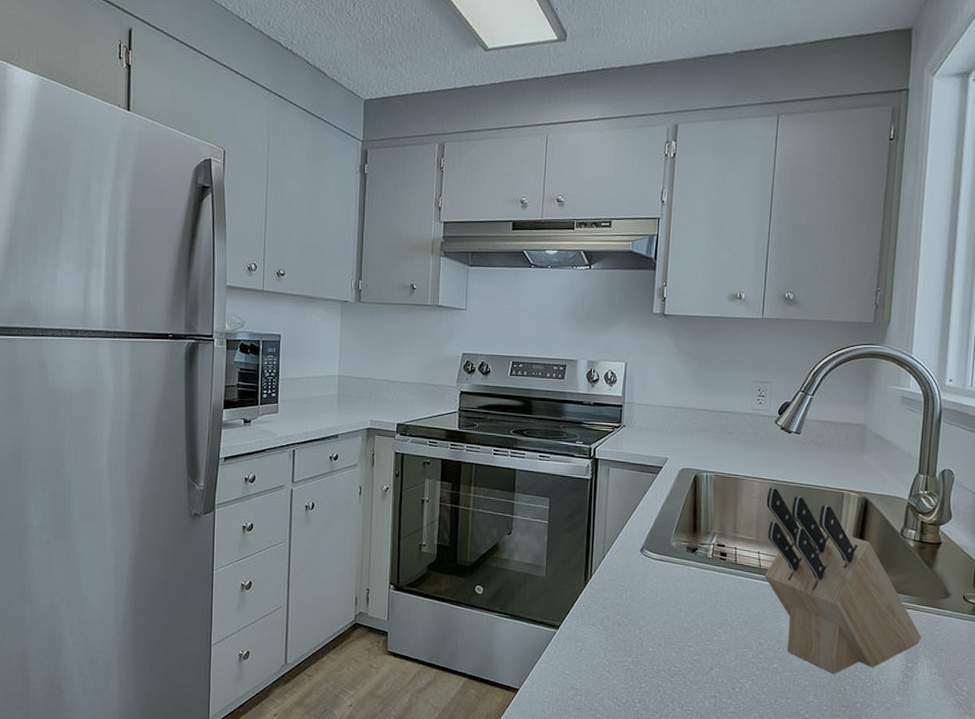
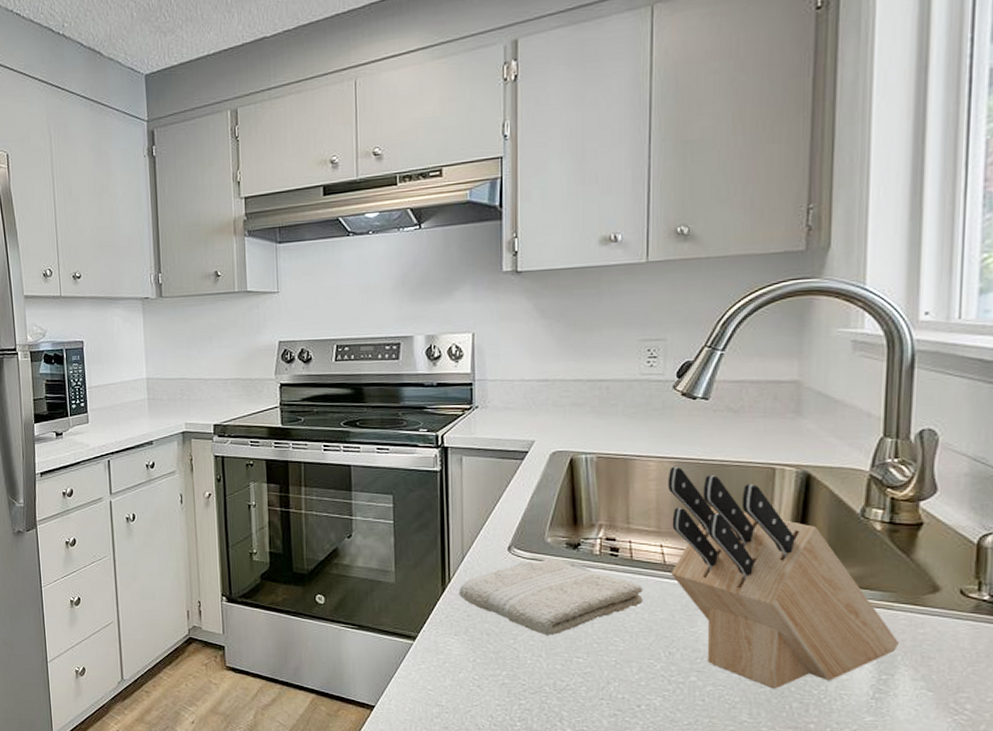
washcloth: none [598,559,743,627] -> present [459,557,643,636]

